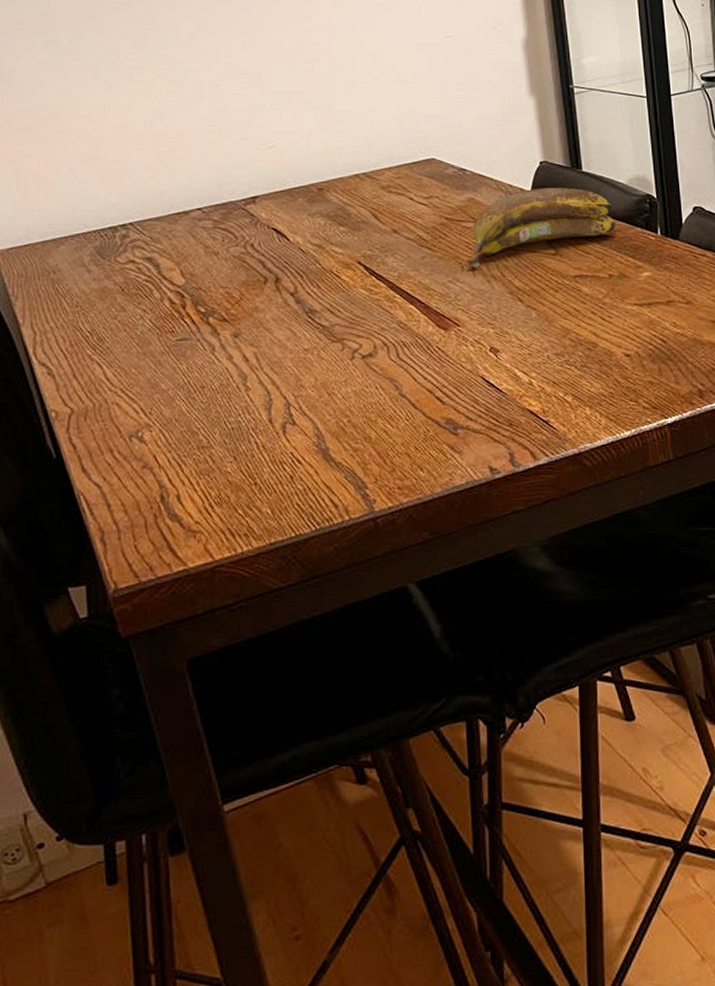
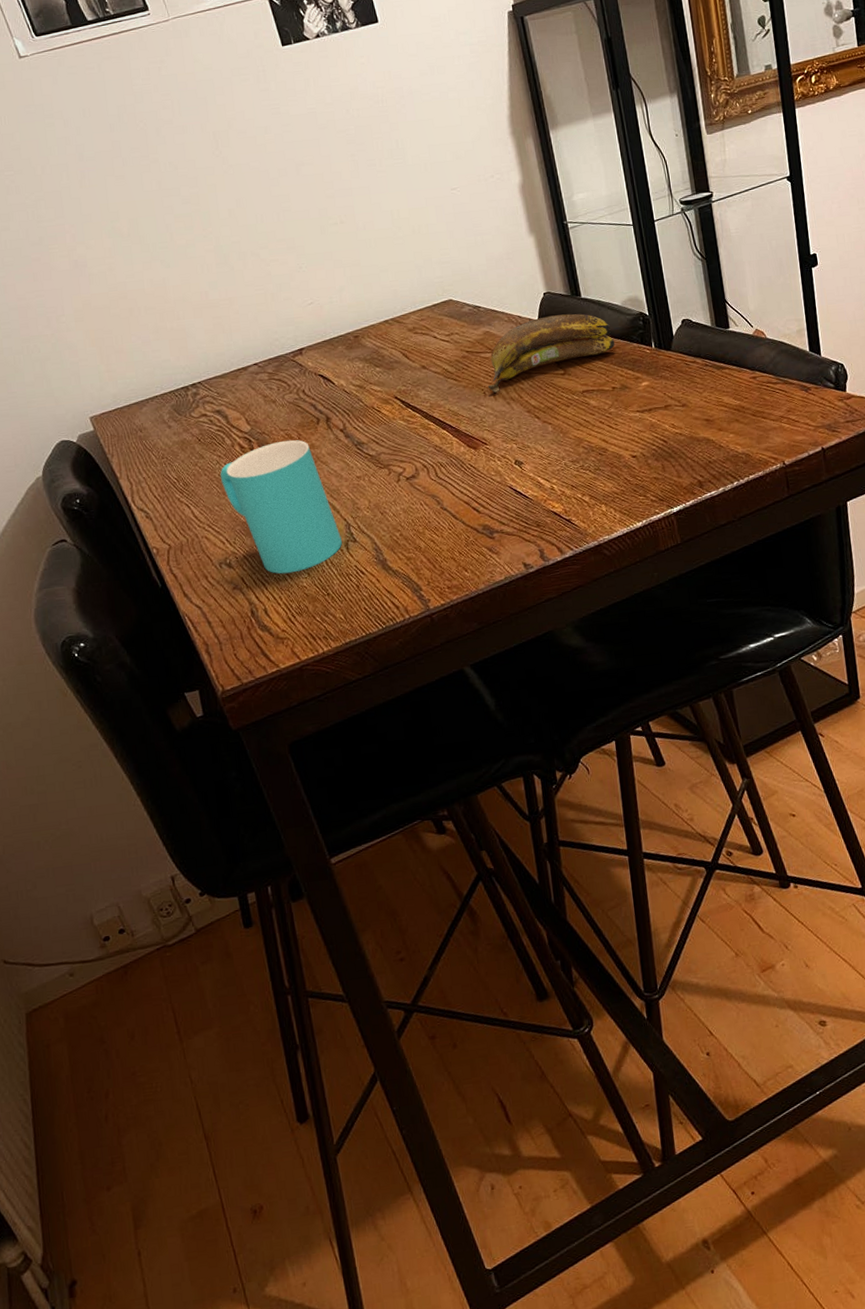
cup: none [142,299,278,455] -> present [220,440,342,574]

